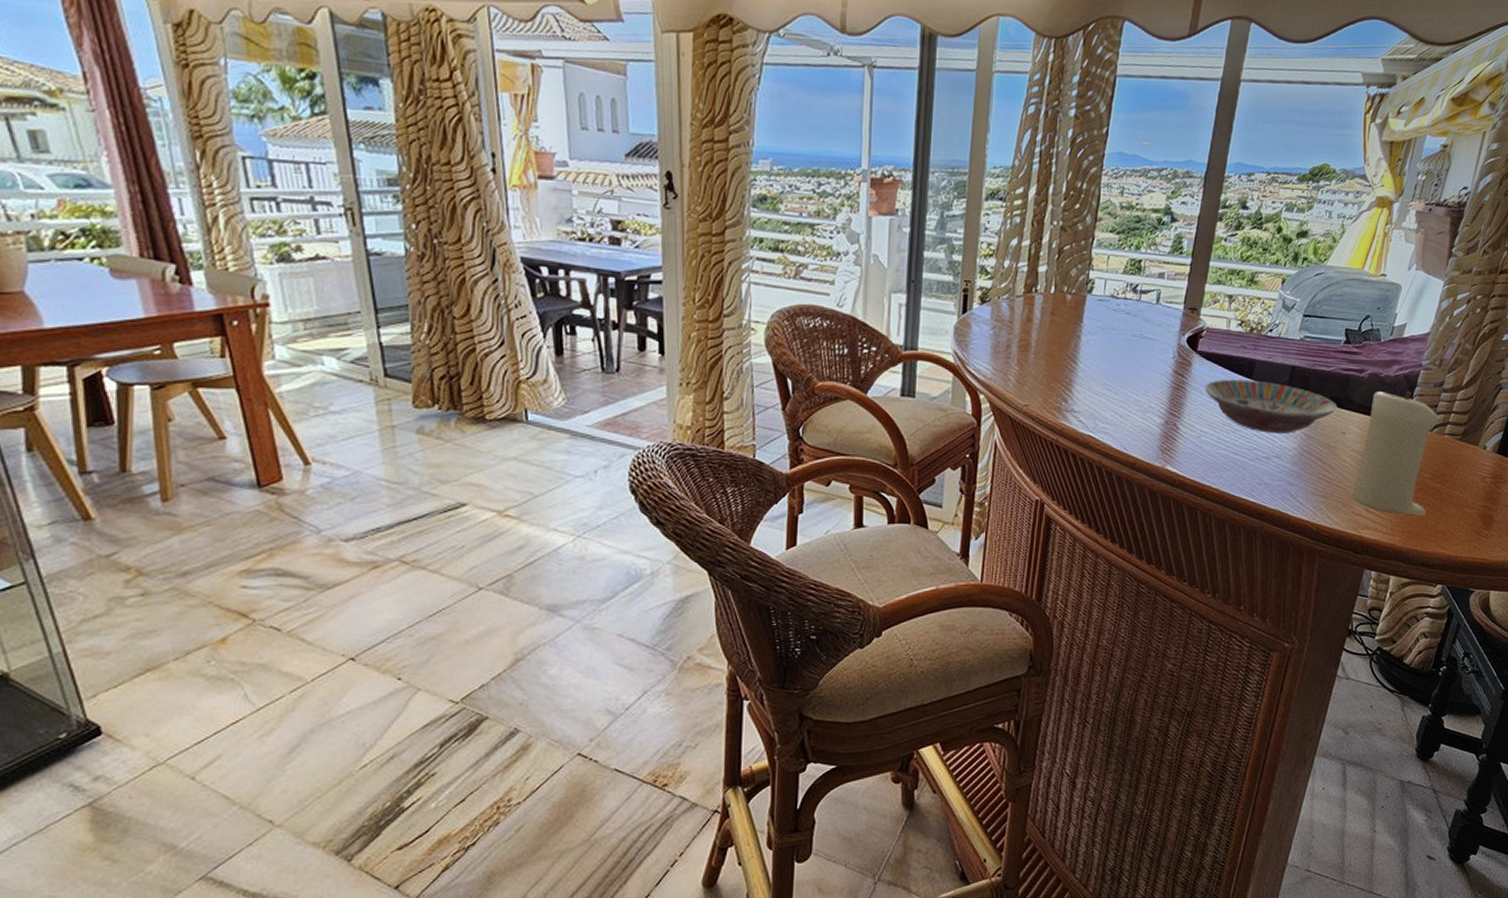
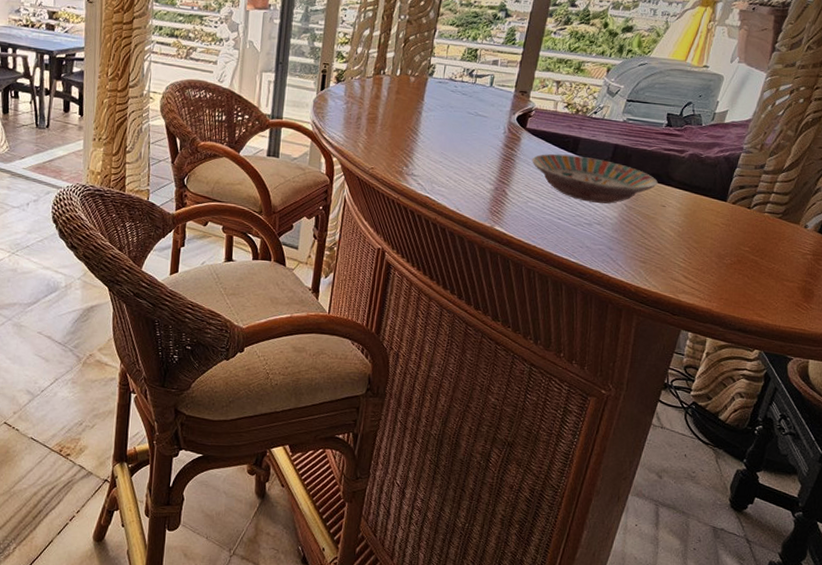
candle: present [1351,390,1439,516] -> none [669,170,759,285]

